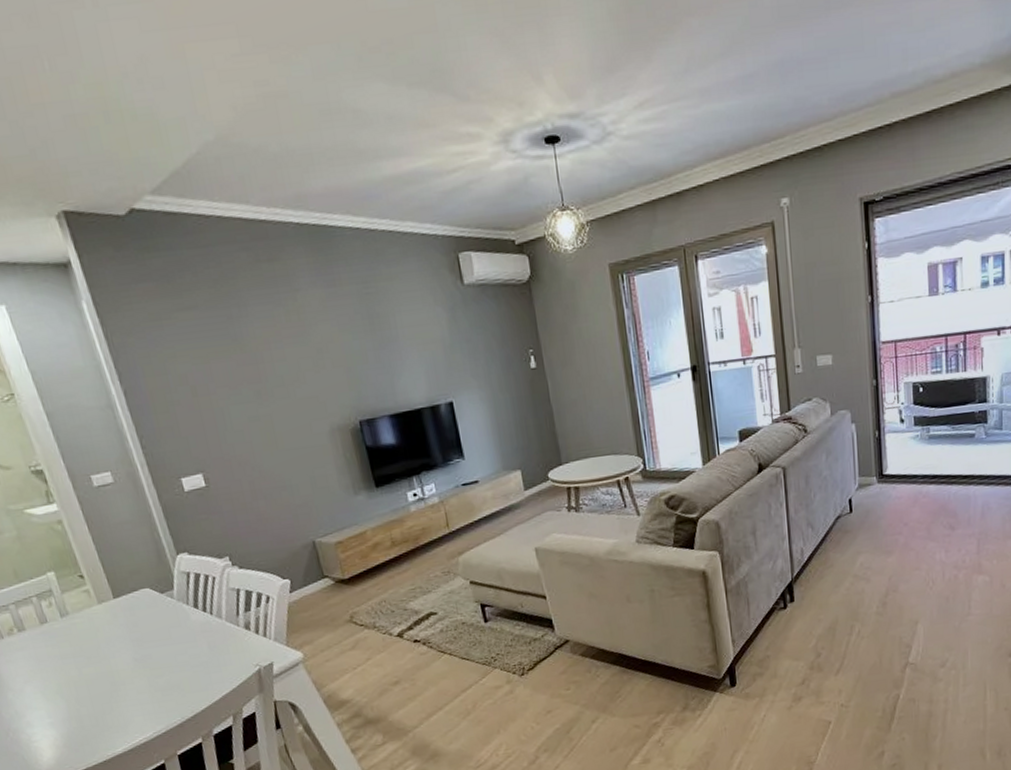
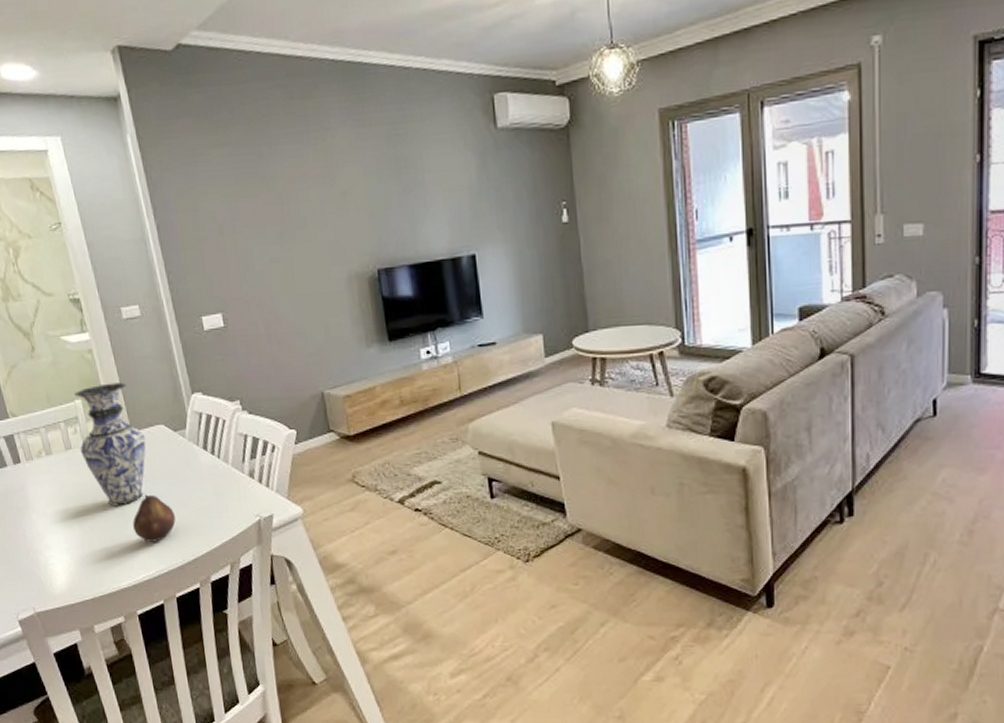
vase: none [45,550,133,675] -> present [74,382,146,506]
fruit: none [123,658,171,706] -> present [132,494,176,542]

